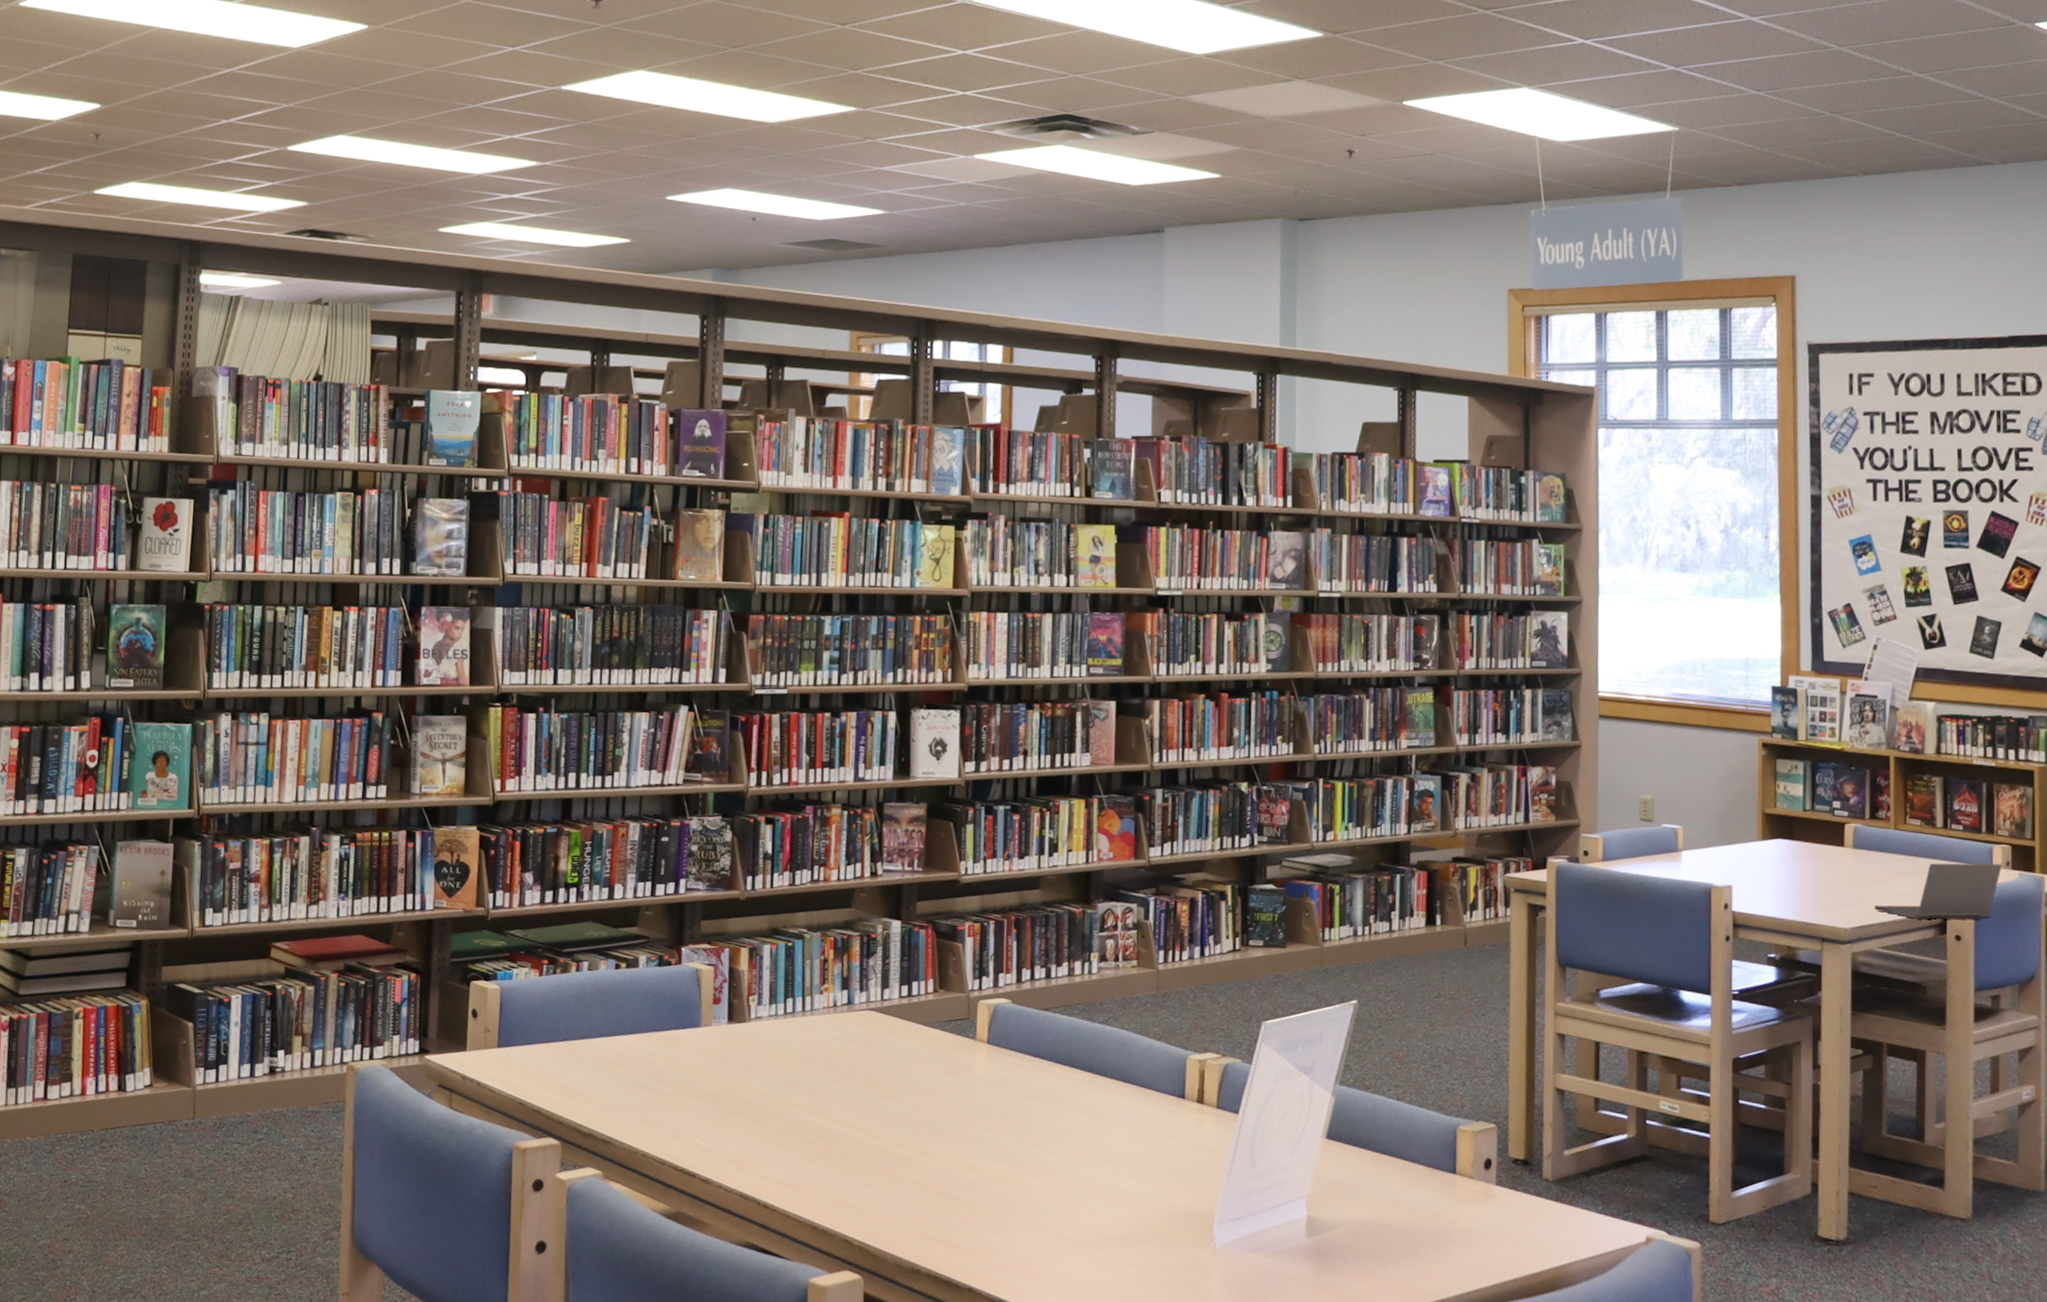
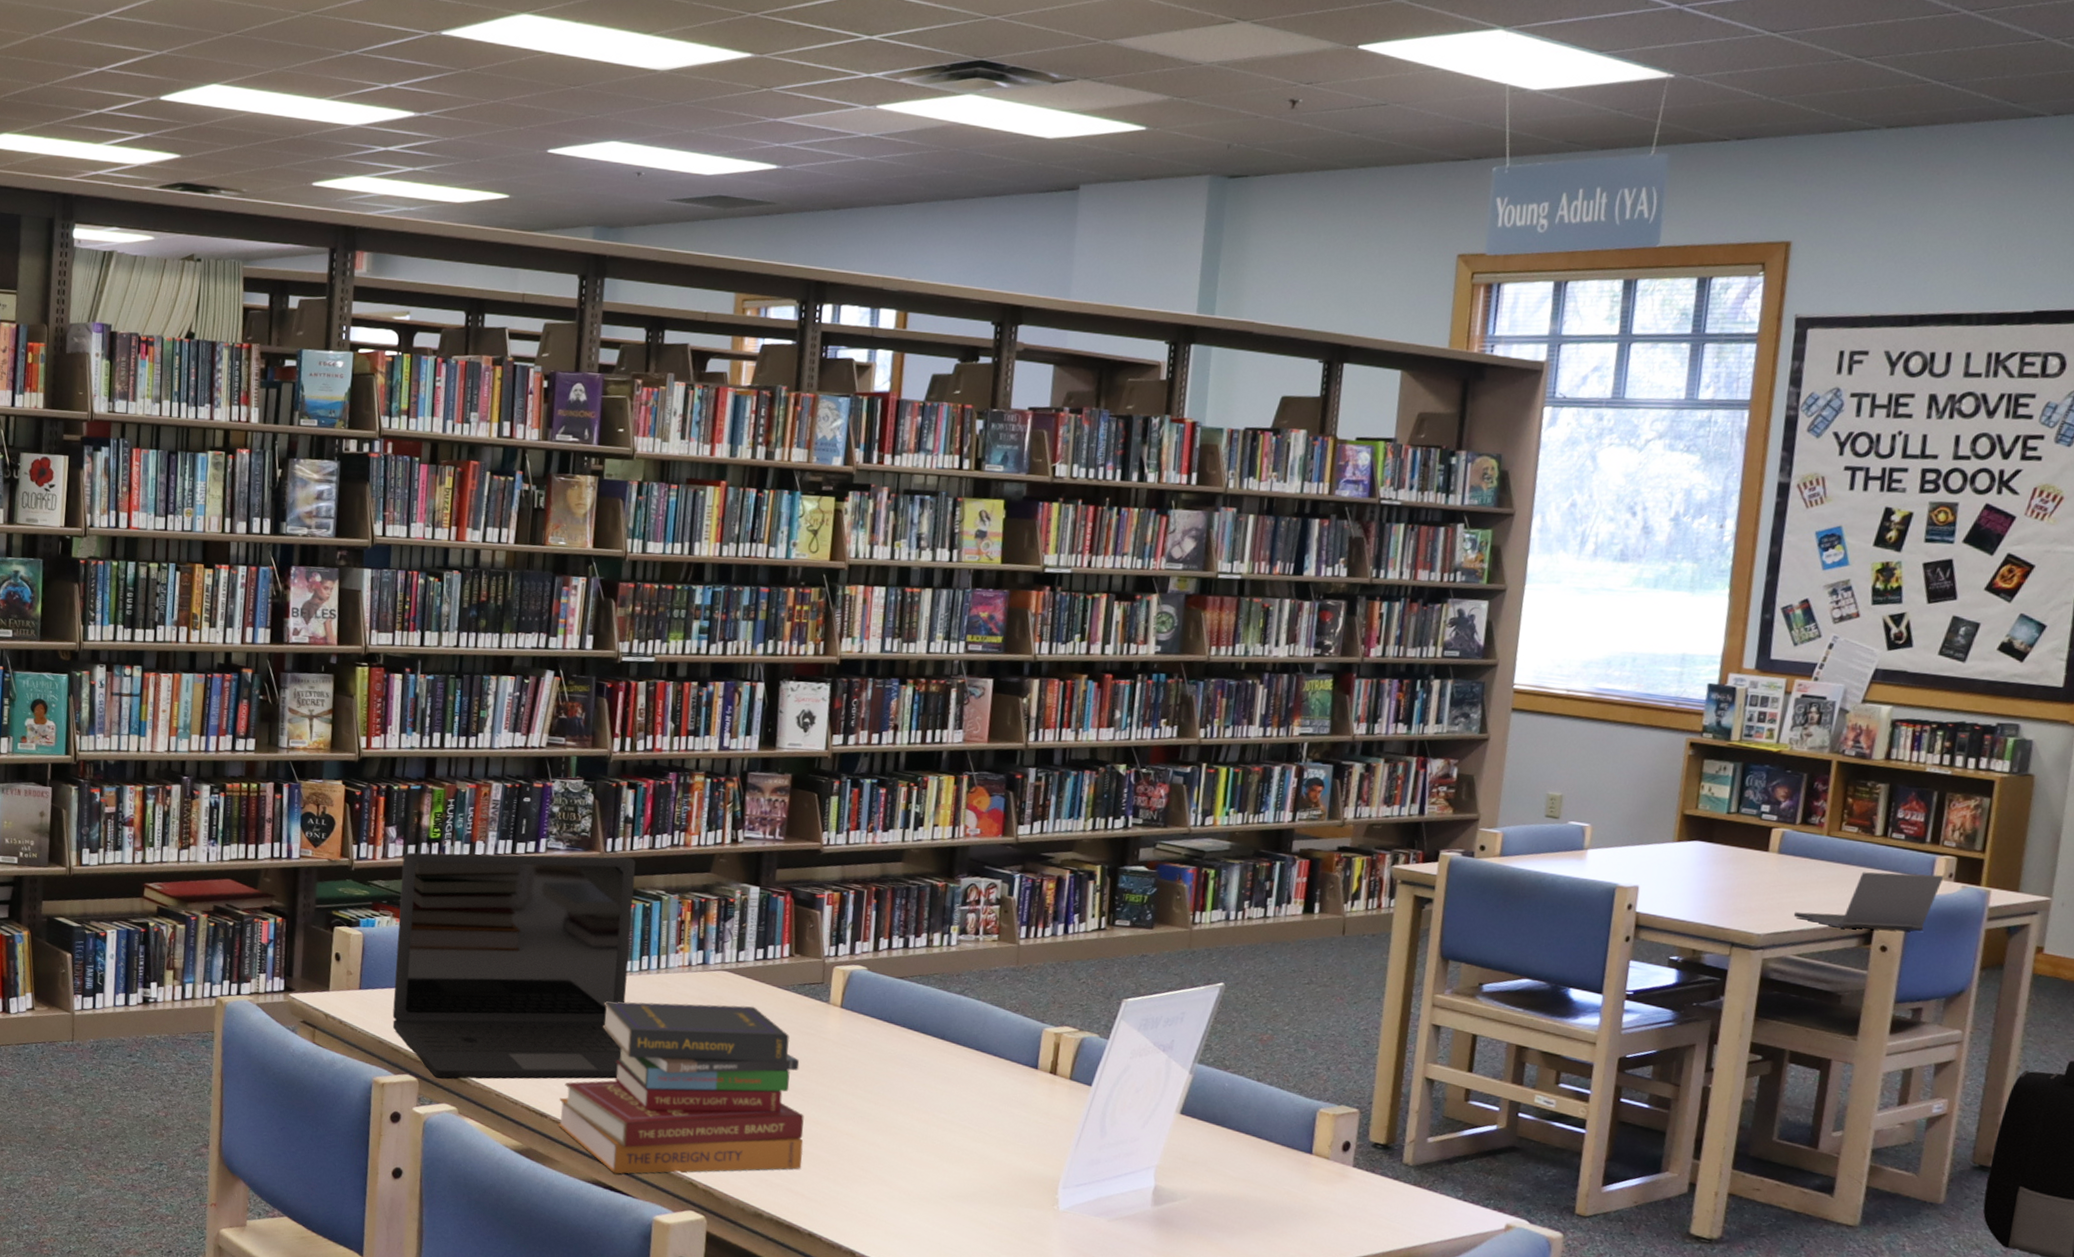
laptop: none [532,895,777,1141] -> present [392,852,636,1080]
books: none [707,1046,958,1235] -> present [558,1001,804,1174]

